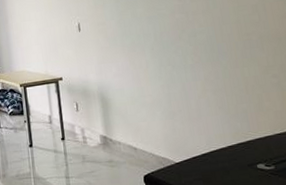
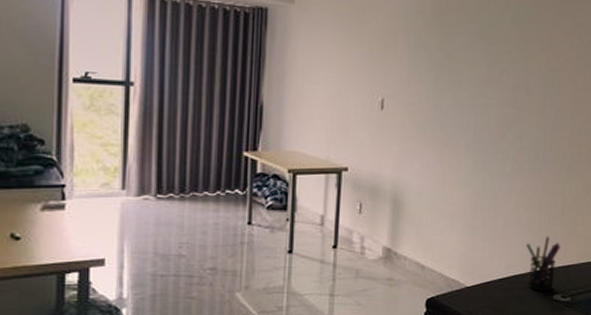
pen holder: none [220,114,256,162] -> present [525,237,560,291]

